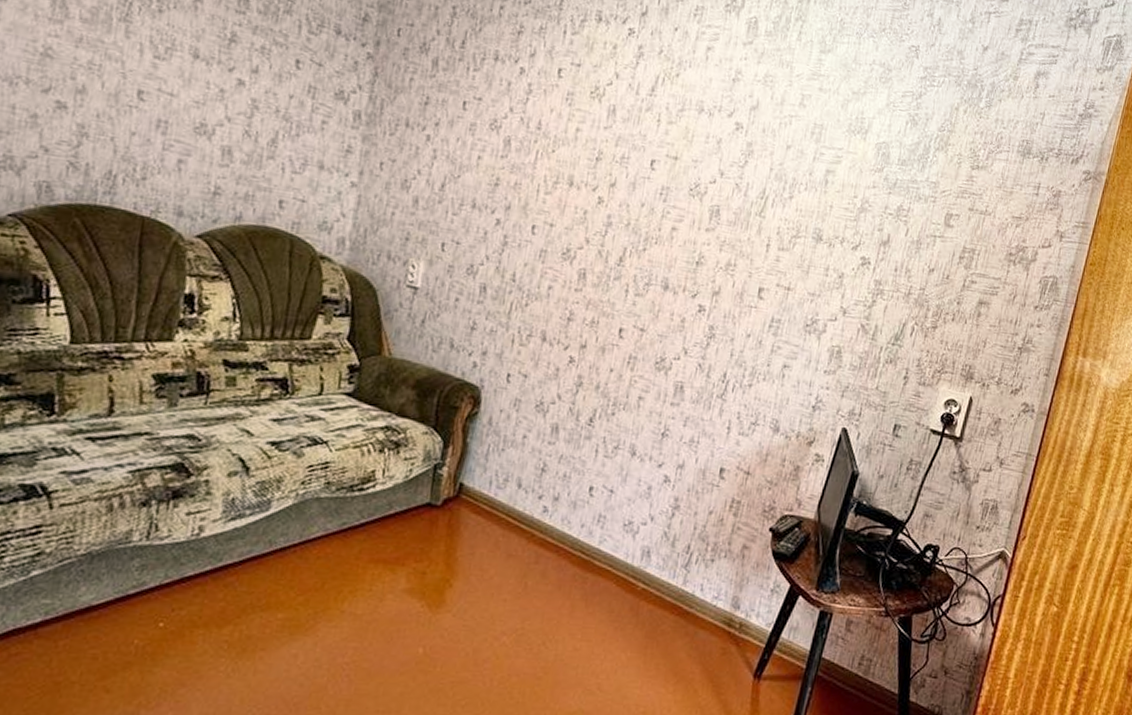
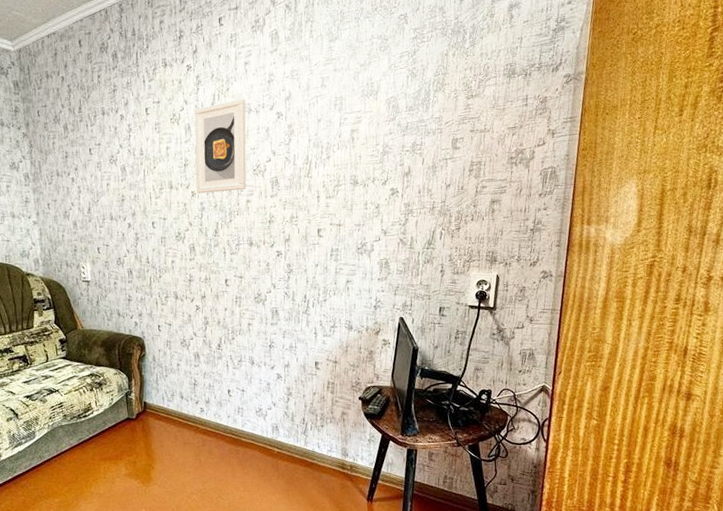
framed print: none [606,87,699,212] -> present [194,98,247,194]

